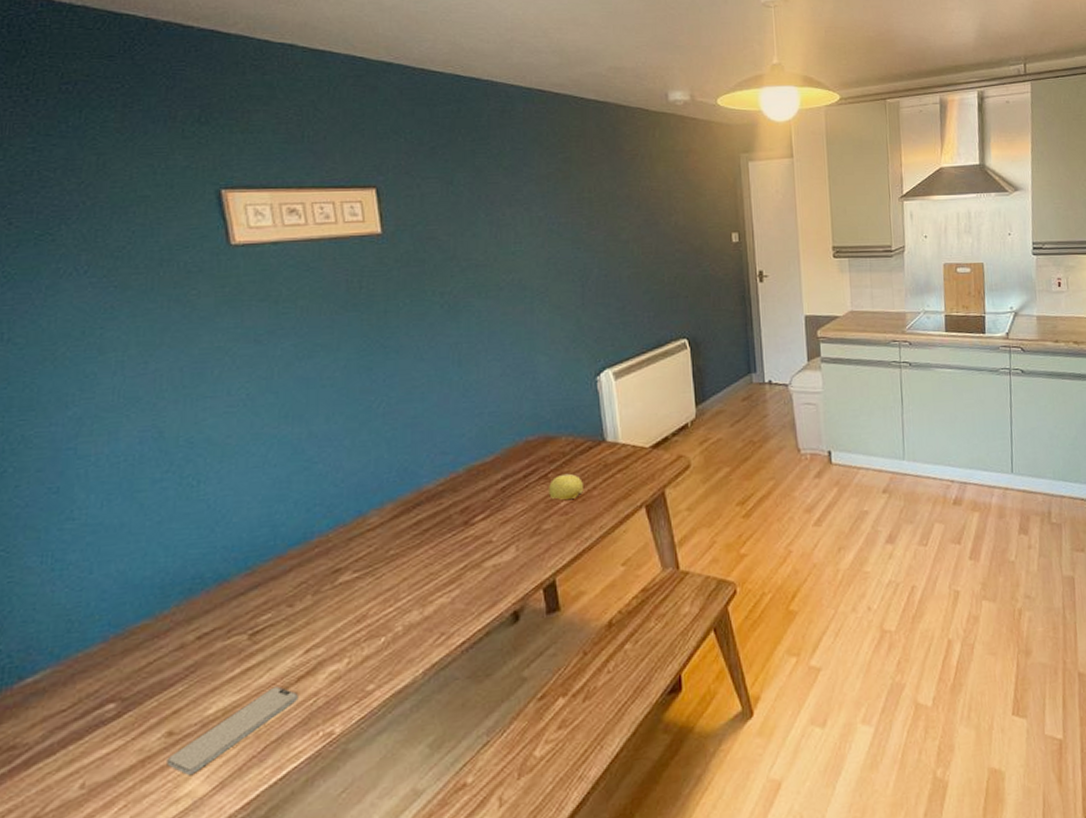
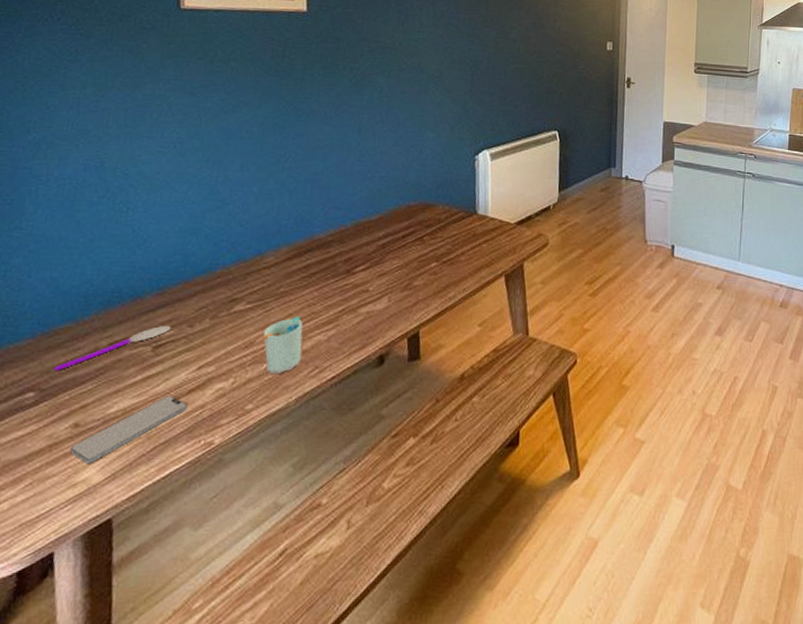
spoon: none [134,609,268,676] -> present [53,326,171,371]
cup: none [377,580,424,648] -> present [263,316,303,374]
fruit: present [549,473,583,500] -> none [422,238,453,261]

